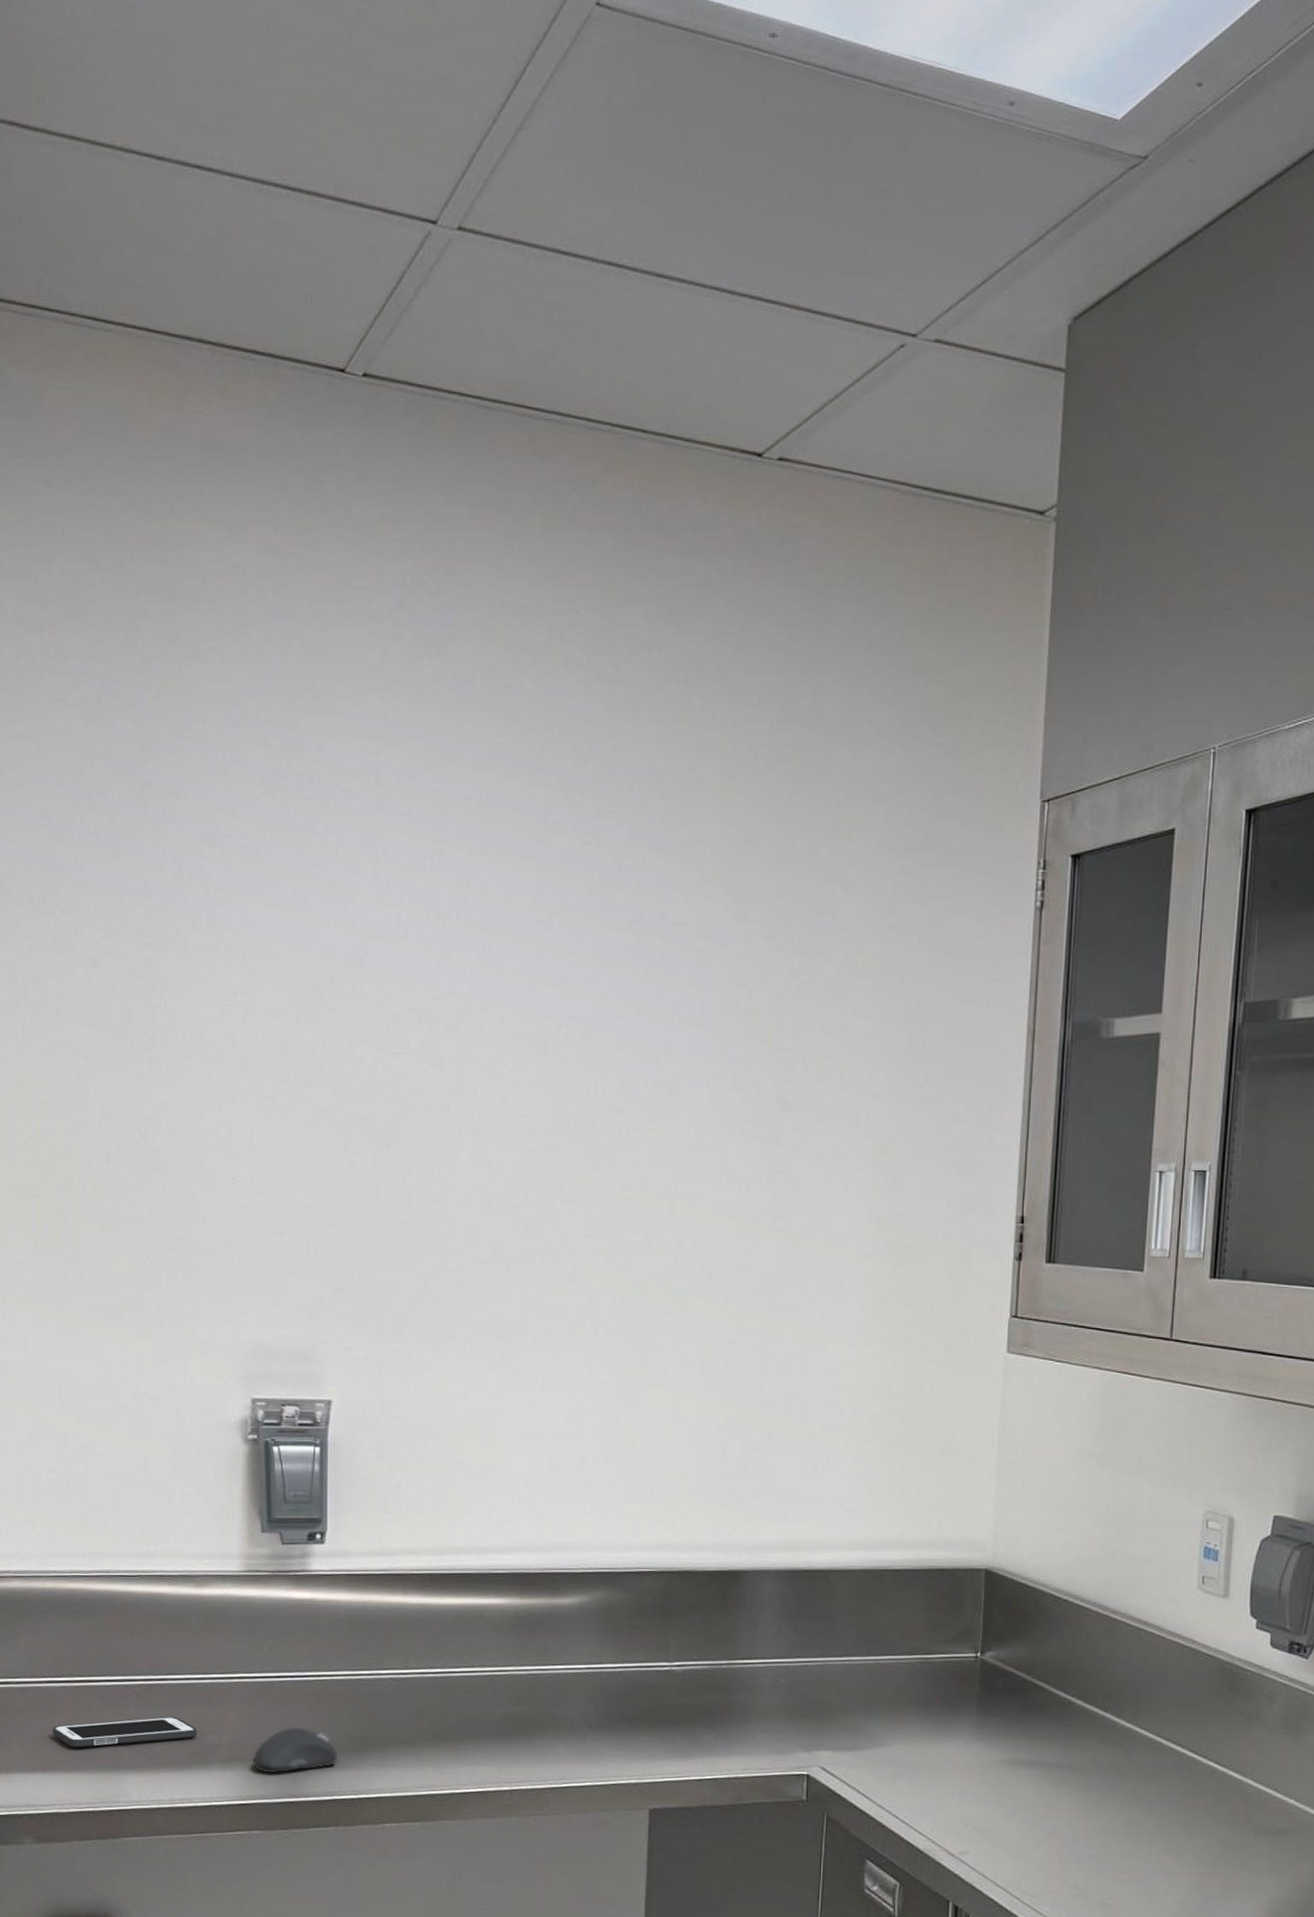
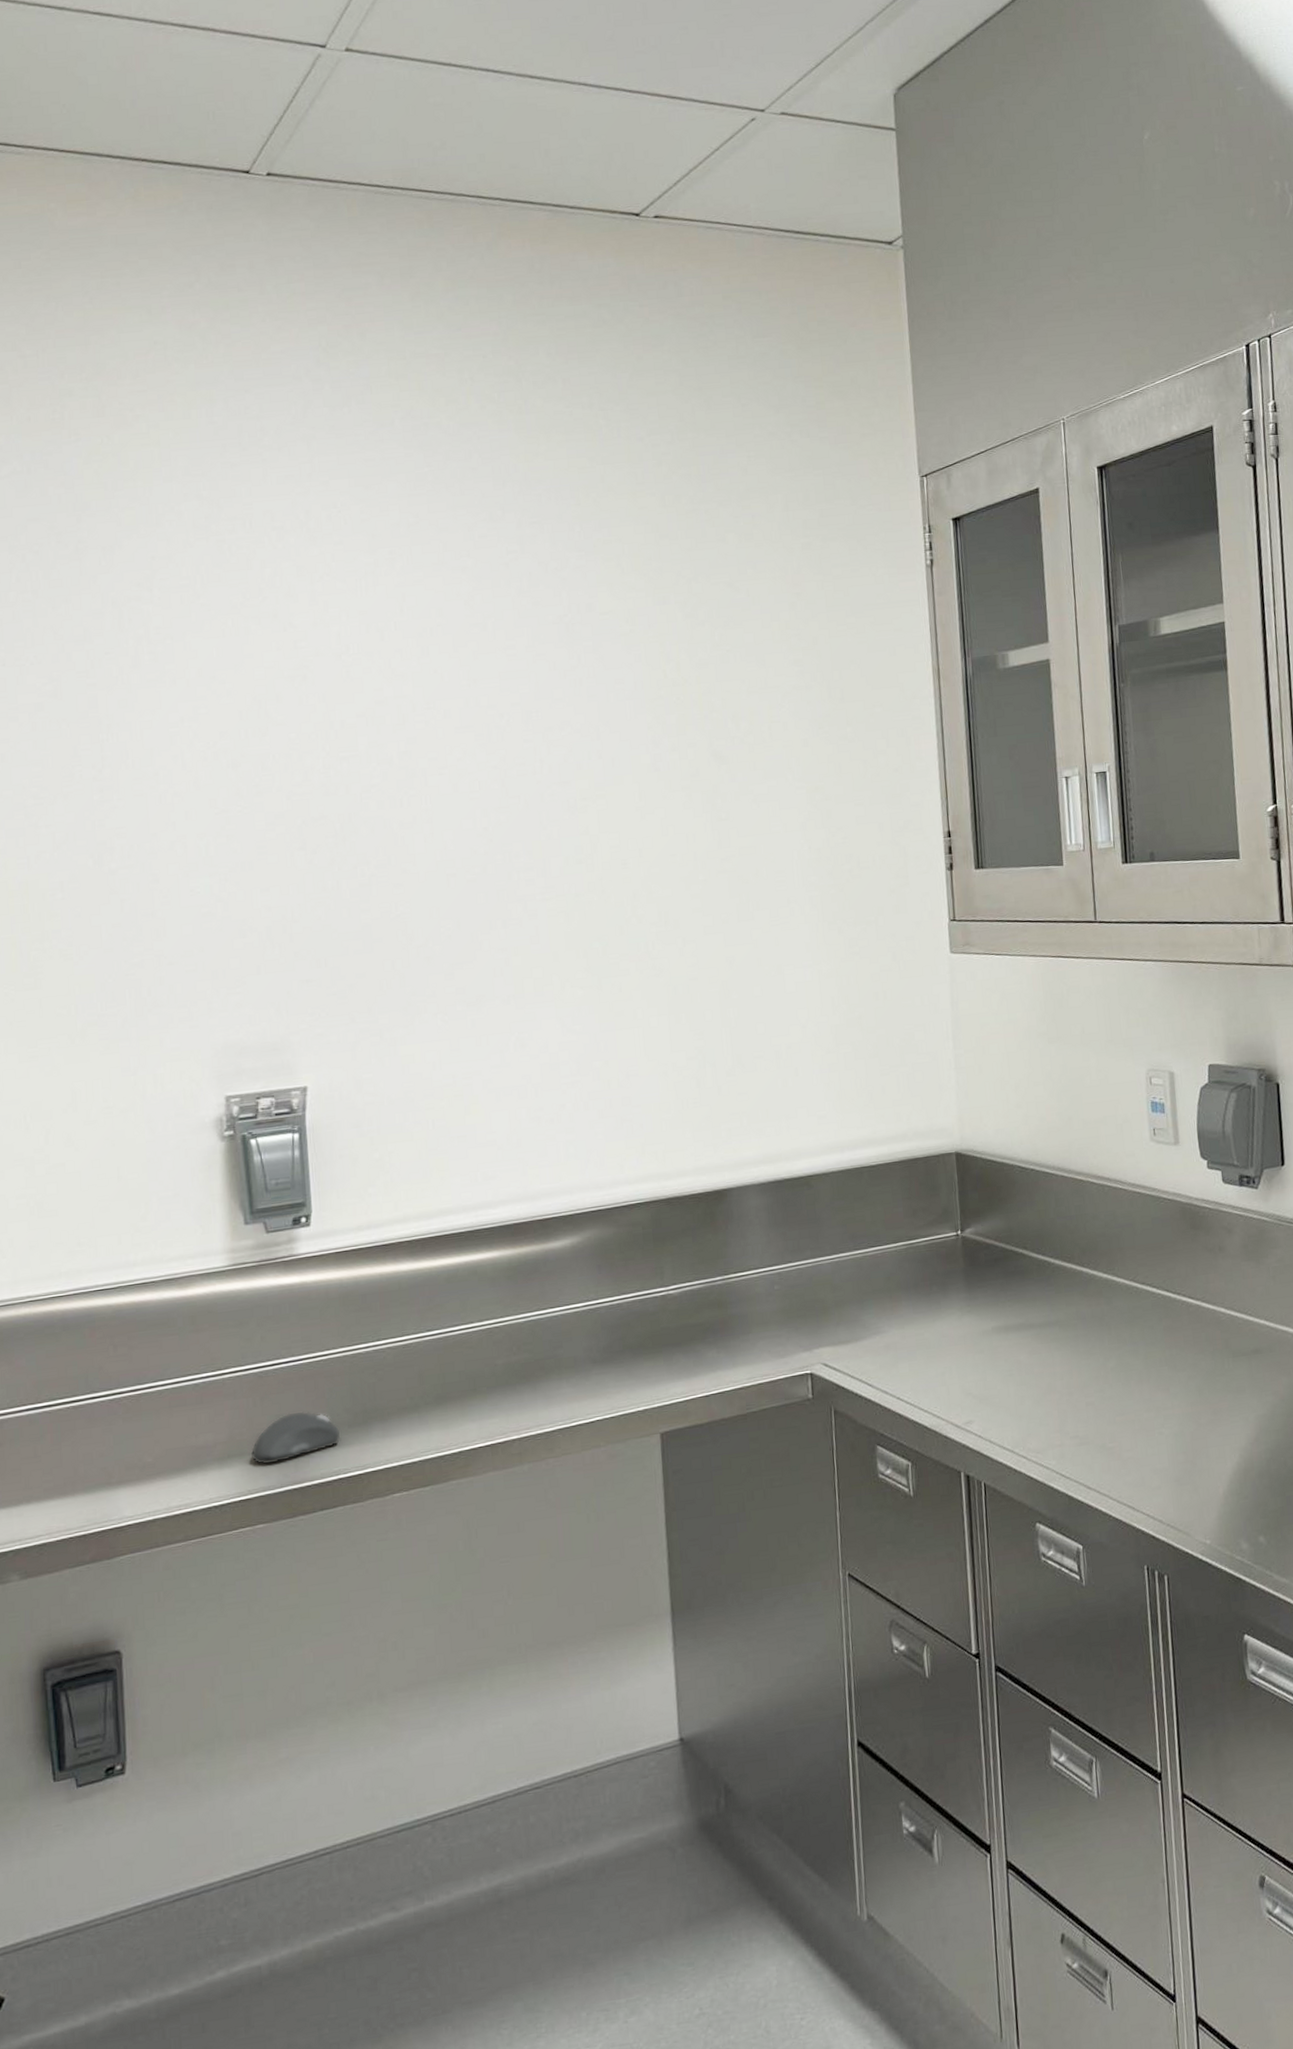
cell phone: present [52,1716,198,1748] -> none [35,1422,191,1473]

